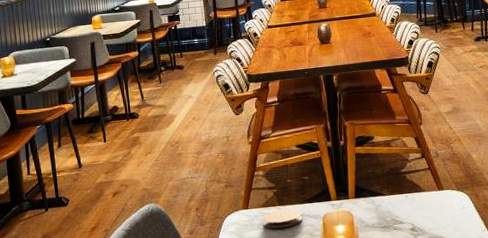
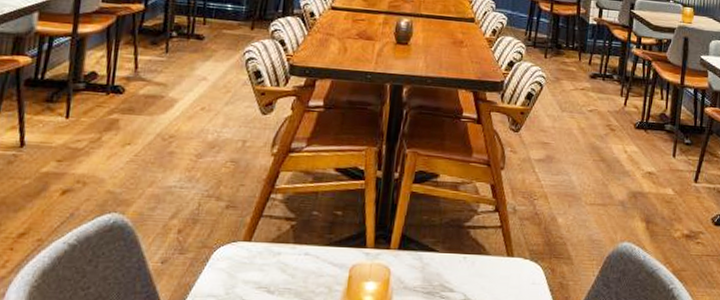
coaster: present [262,208,303,229] -> none [267,249,324,274]

